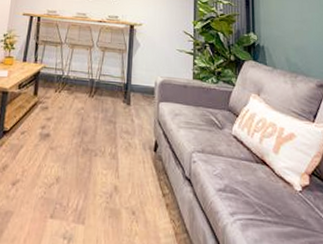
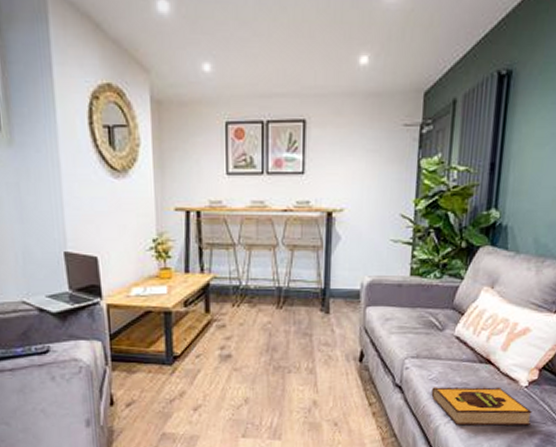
hardback book: none [217,183,312,235] -> present [431,386,532,426]

